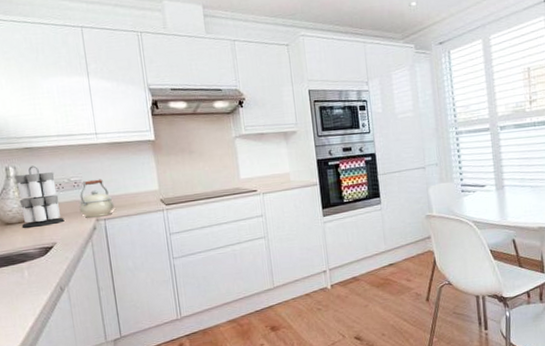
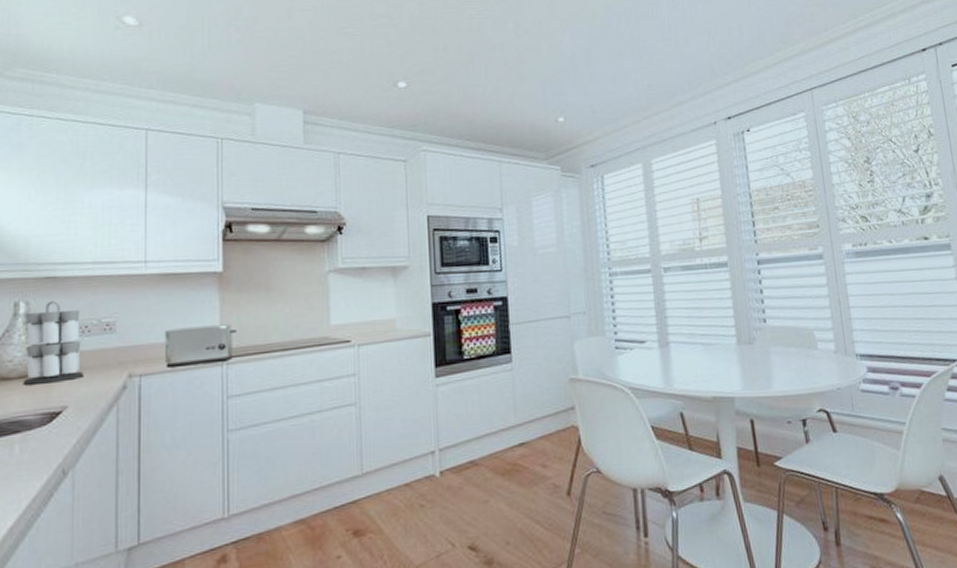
kettle: present [78,179,115,218] -> none [107,320,157,373]
toaster: none [117,180,171,214] -> present [164,324,236,369]

